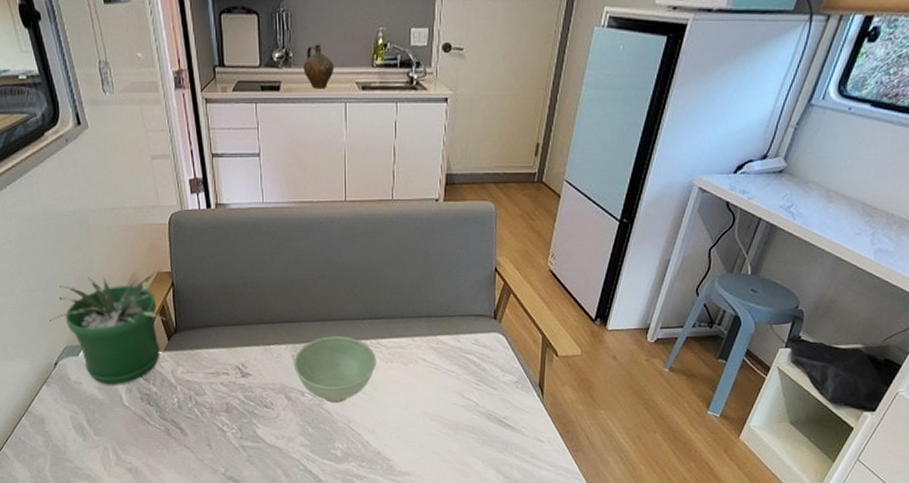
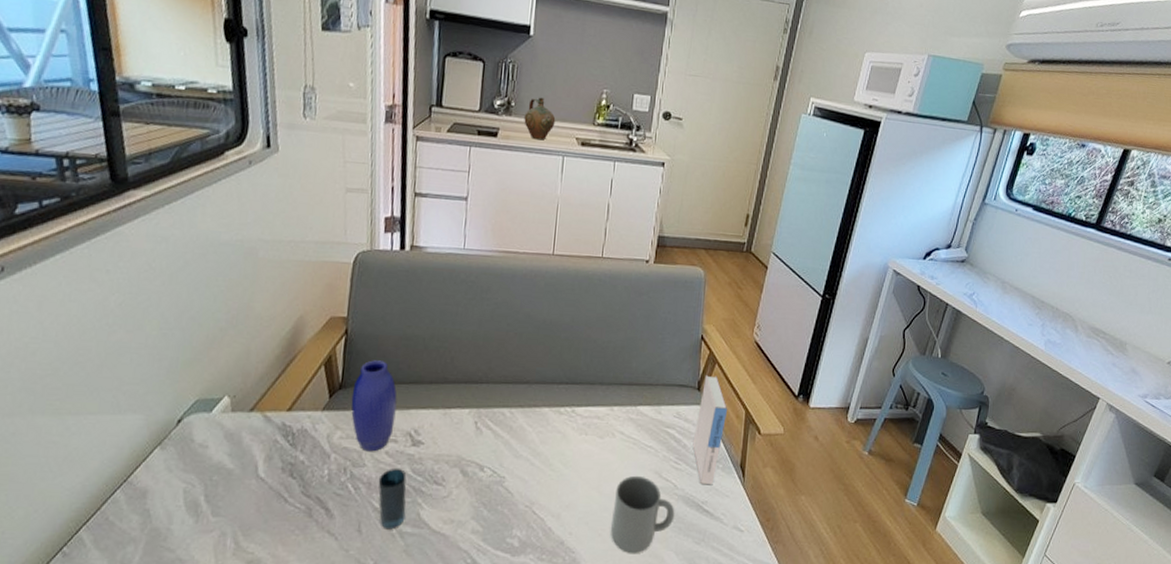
planter: present [50,270,165,384] -> none [183,314,335,450]
vase: none [186,307,225,383] -> present [351,360,398,452]
cup: none [218,396,245,444] -> present [378,469,407,530]
bowl: present [293,336,376,403] -> none [475,401,570,480]
mug: none [420,396,479,461] -> present [610,475,675,553]
book: none [492,305,525,403] -> present [692,375,728,485]

